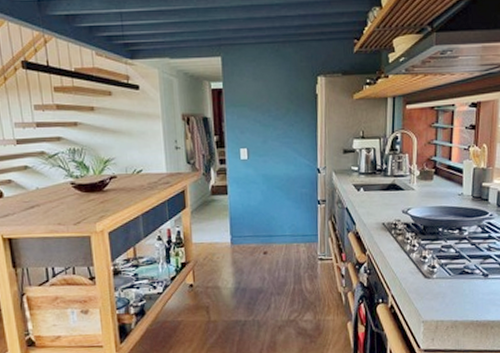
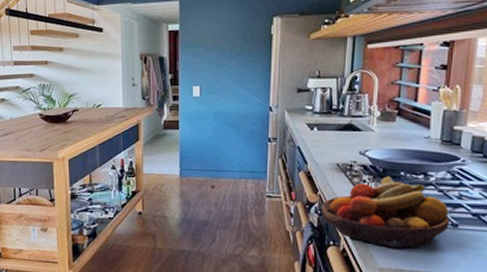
fruit bowl: none [370,233,481,301] -> present [322,176,449,248]

